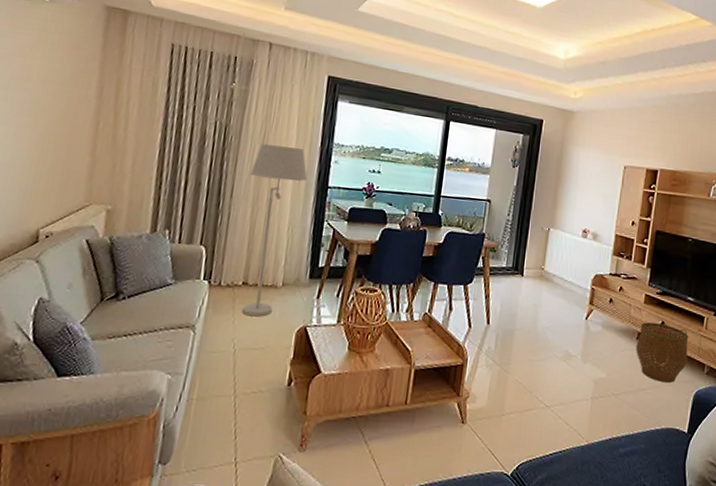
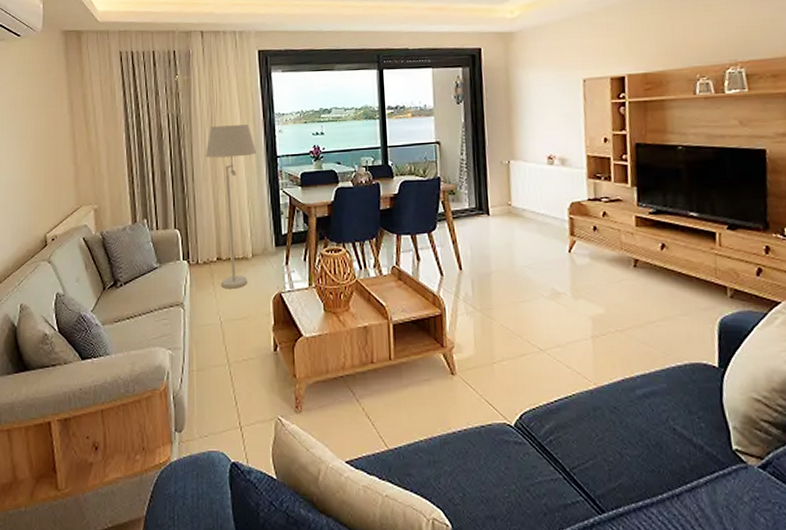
basket: present [636,322,689,383] -> none [635,247,703,312]

